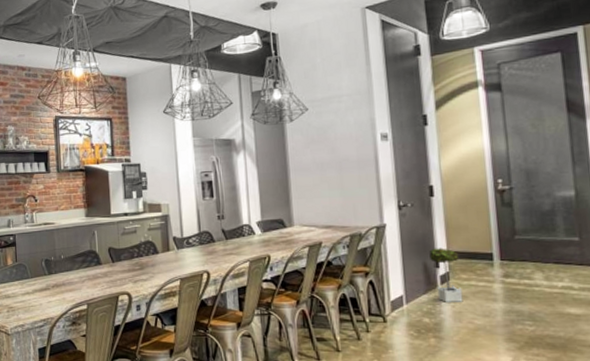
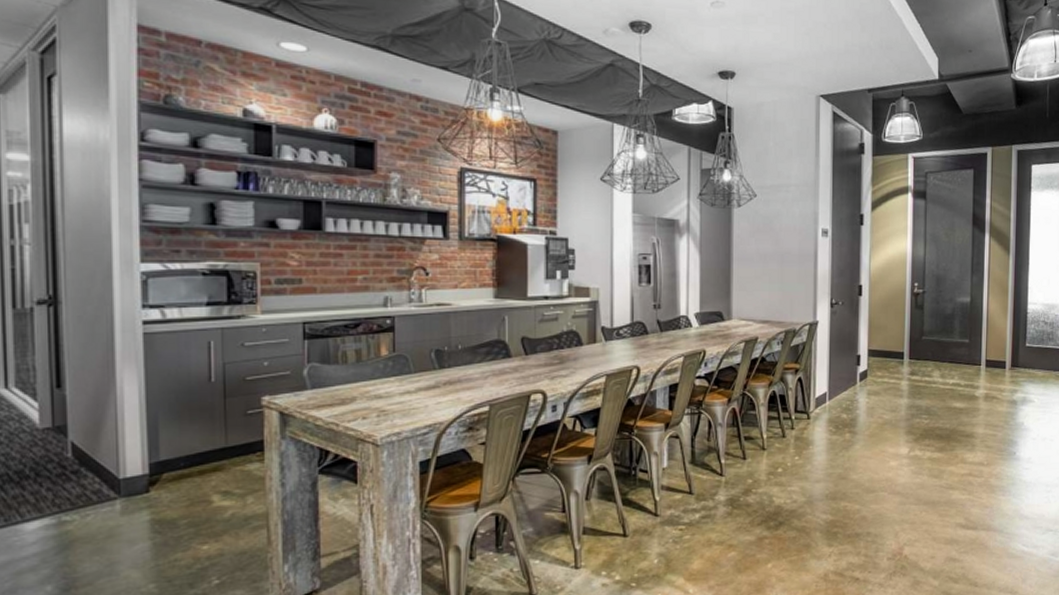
potted tree: present [429,248,463,302] -> none [853,346,877,399]

